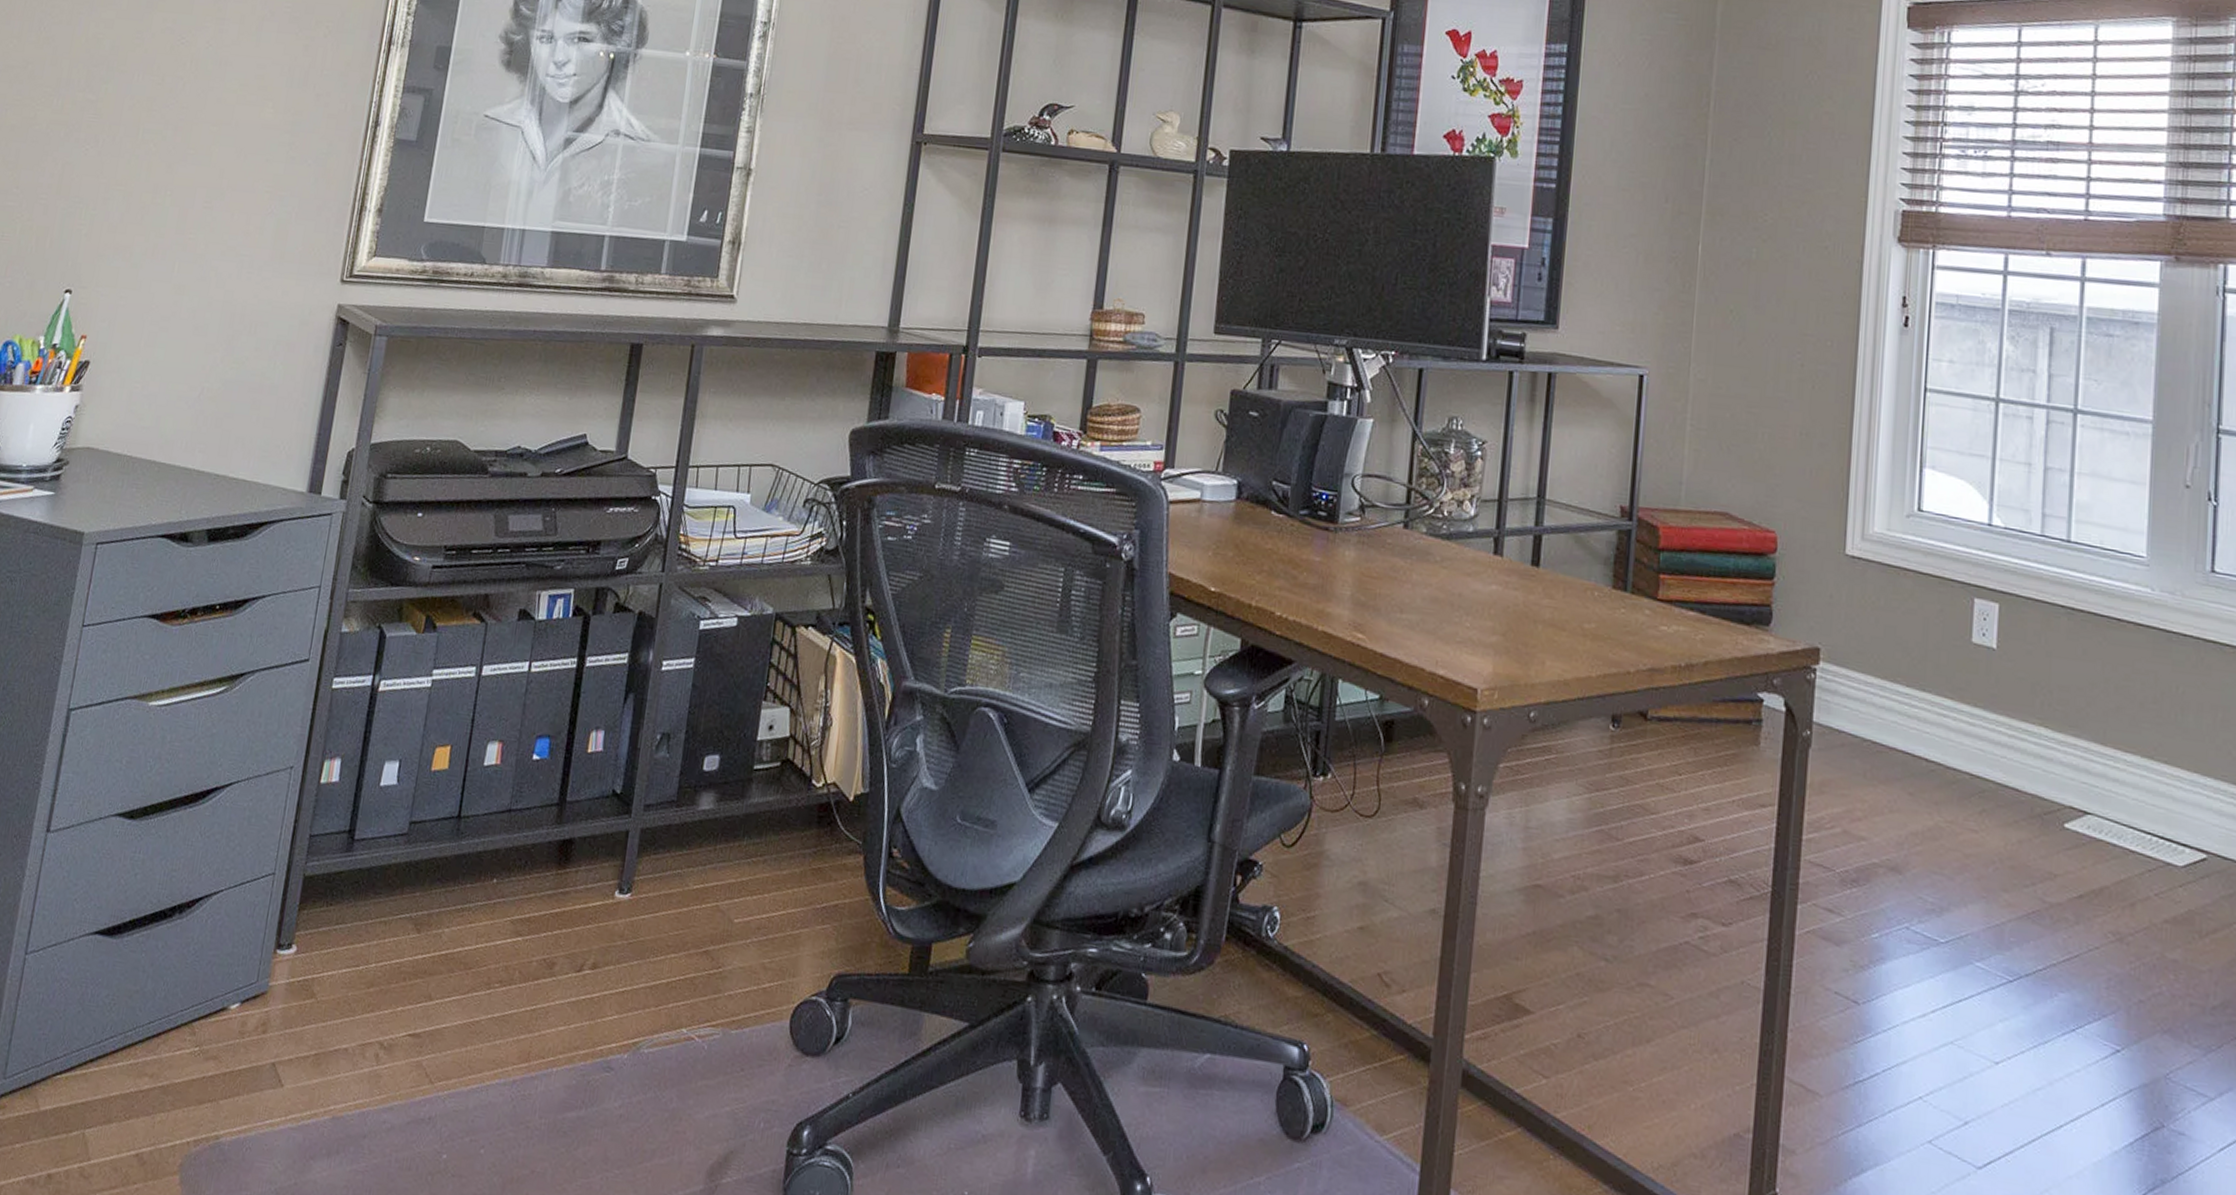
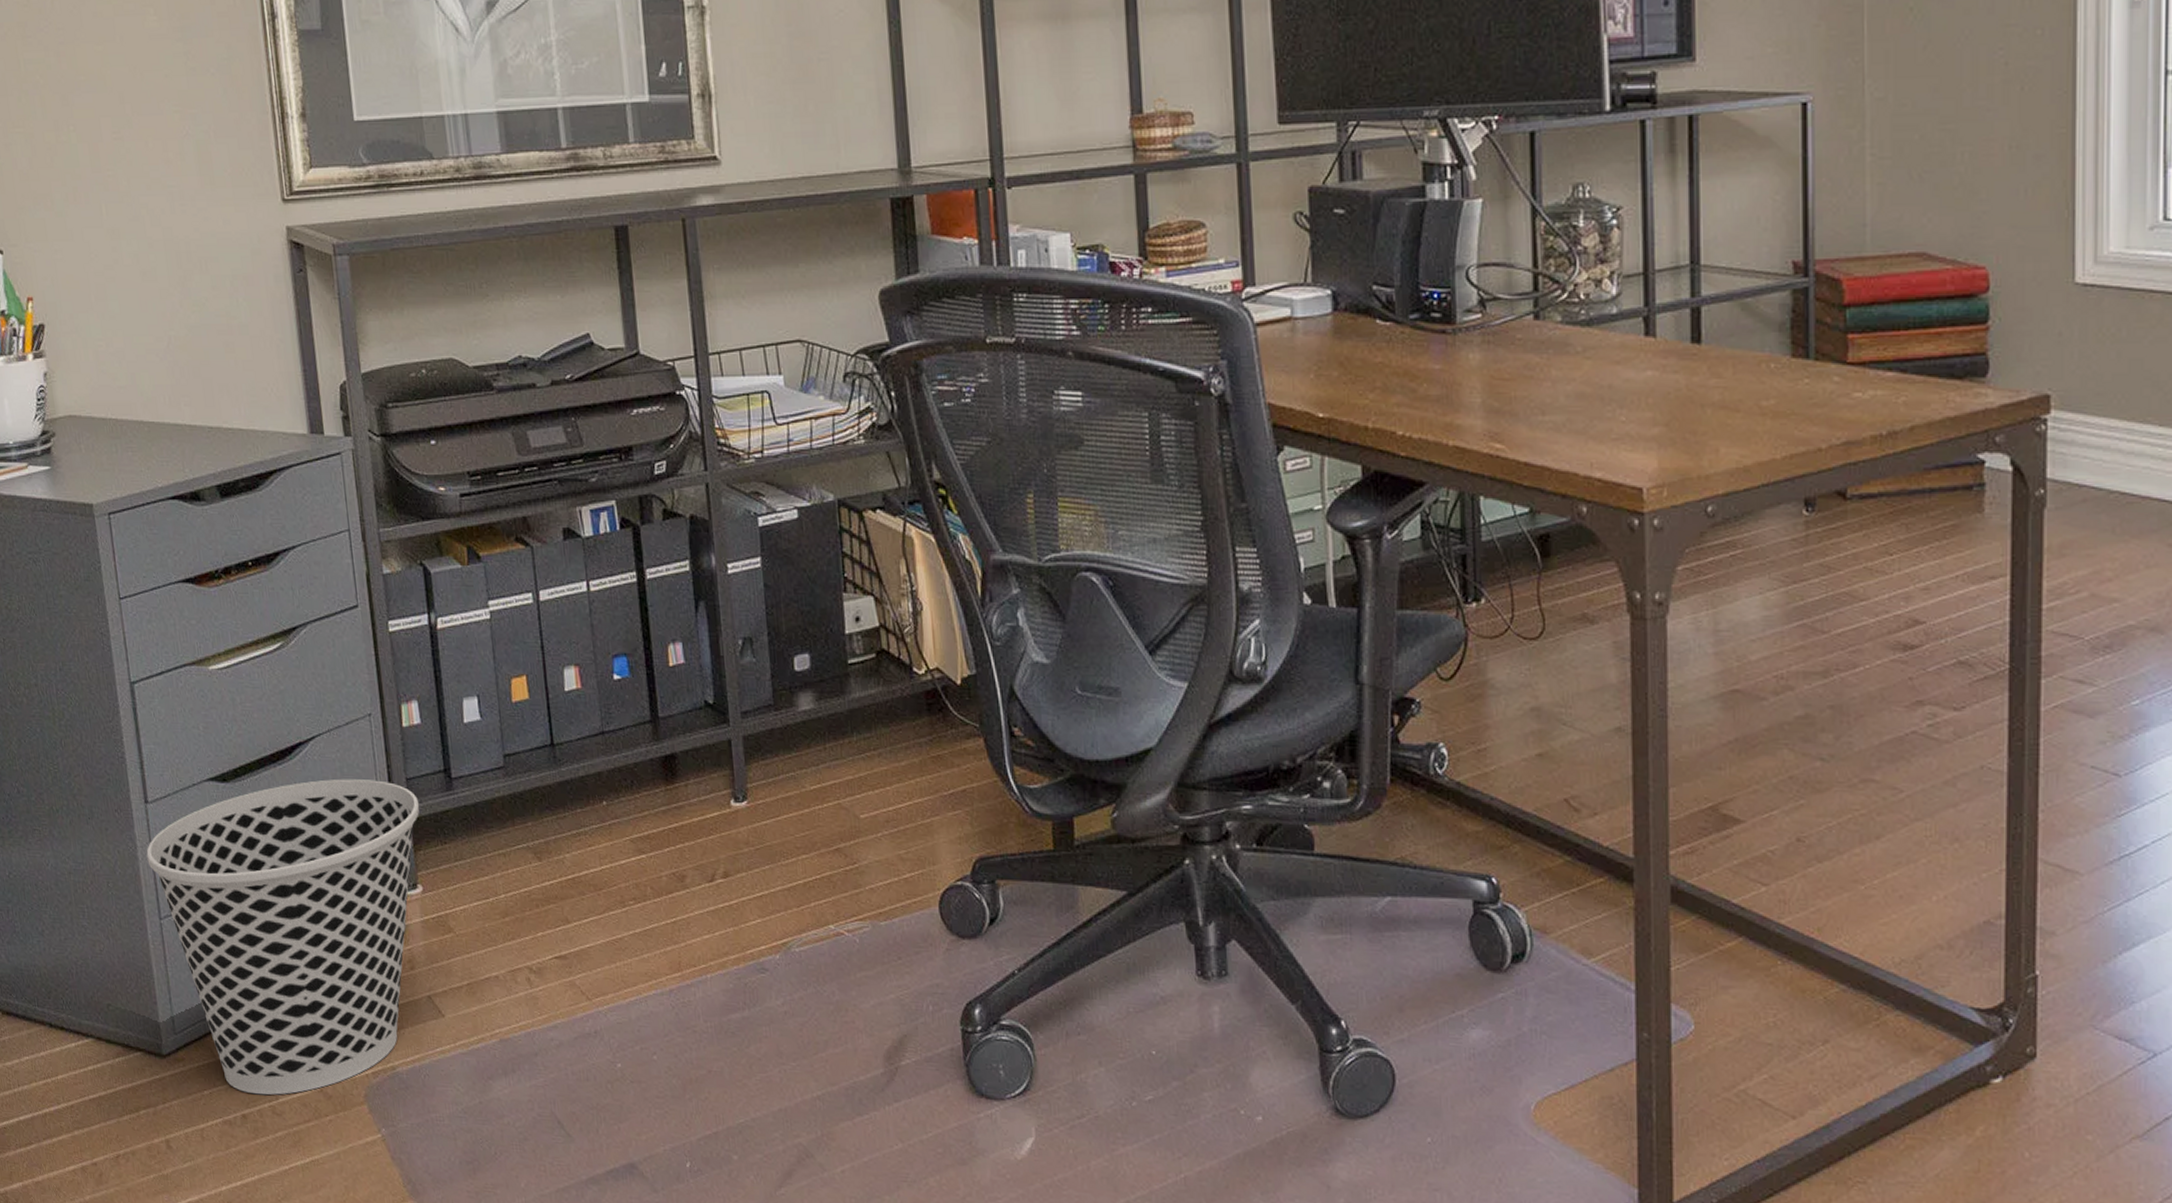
wastebasket: none [31,827,316,1156] -> present [146,779,420,1095]

